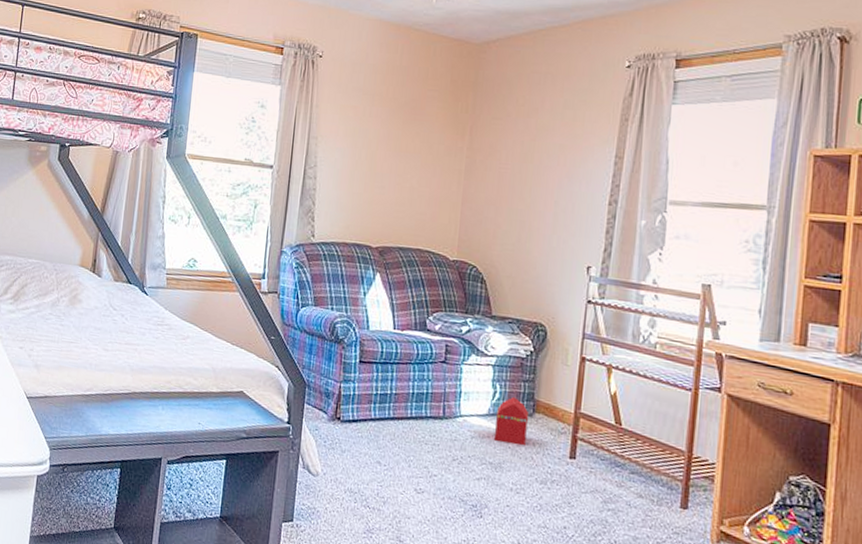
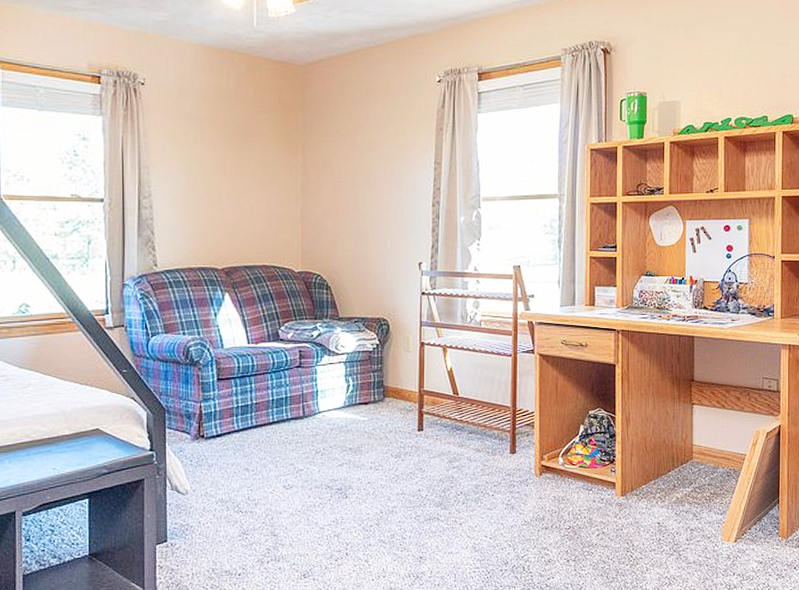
toy house: present [493,396,530,446] -> none [351,387,381,429]

